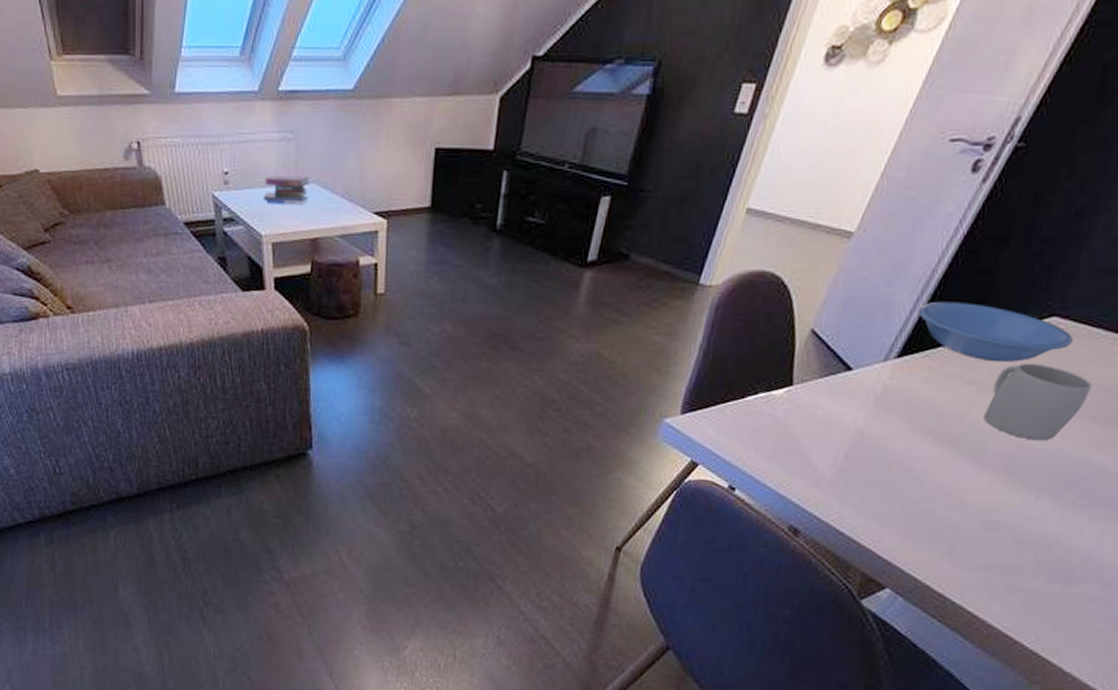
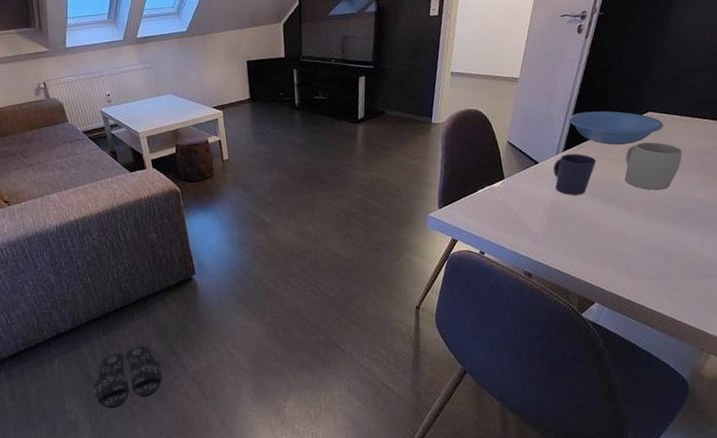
slippers: none [156,530,249,606] -> present [93,344,162,408]
books: present [263,176,309,205] -> none [136,90,167,112]
mug: none [869,362,947,428] -> present [553,153,597,196]

